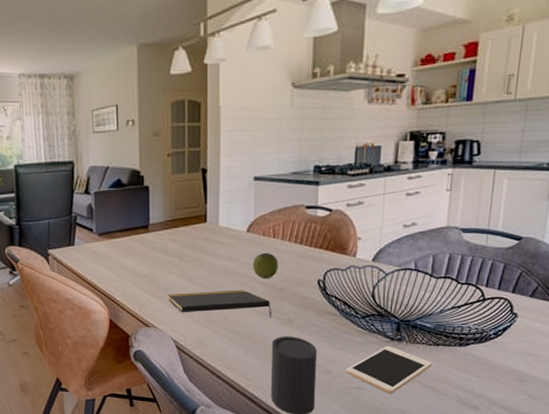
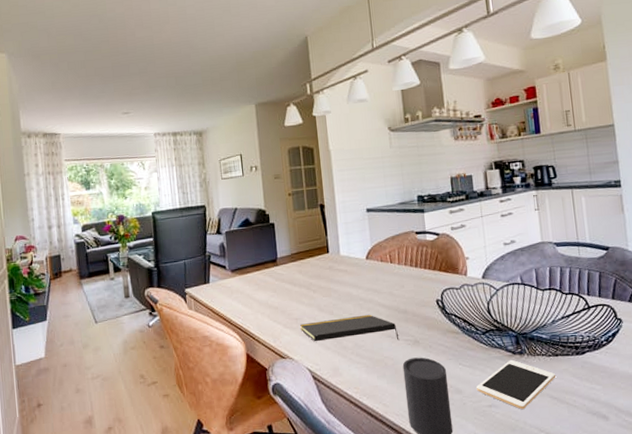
apple: present [252,252,279,278] -> none [374,277,399,302]

